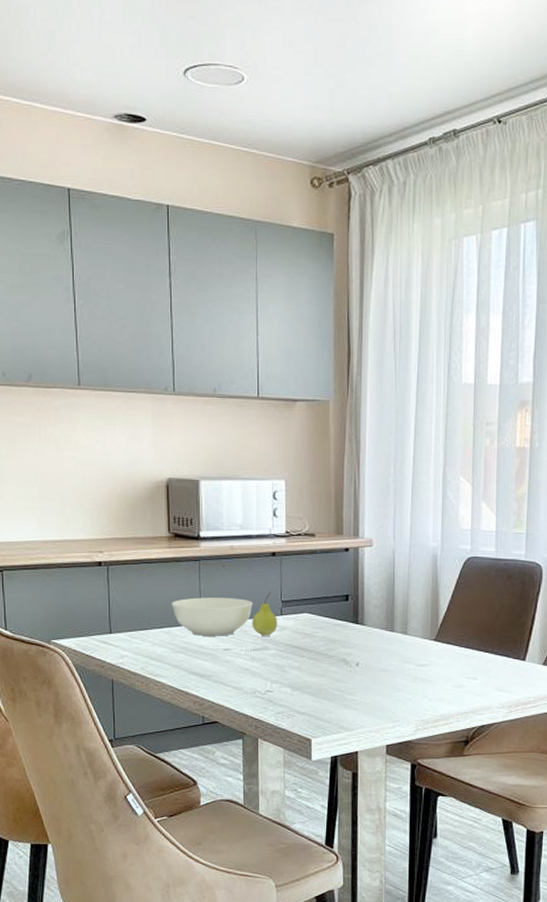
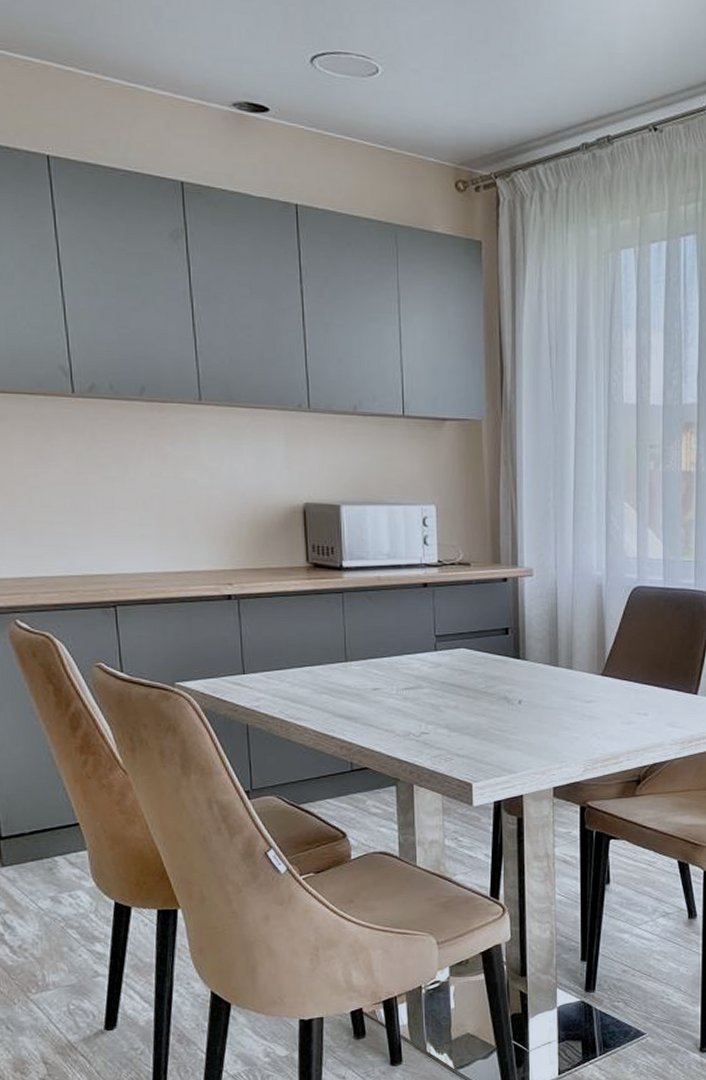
bowl: present [171,597,253,636] -> none [312,633,404,675]
fruit: present [252,593,278,636] -> none [403,627,432,674]

